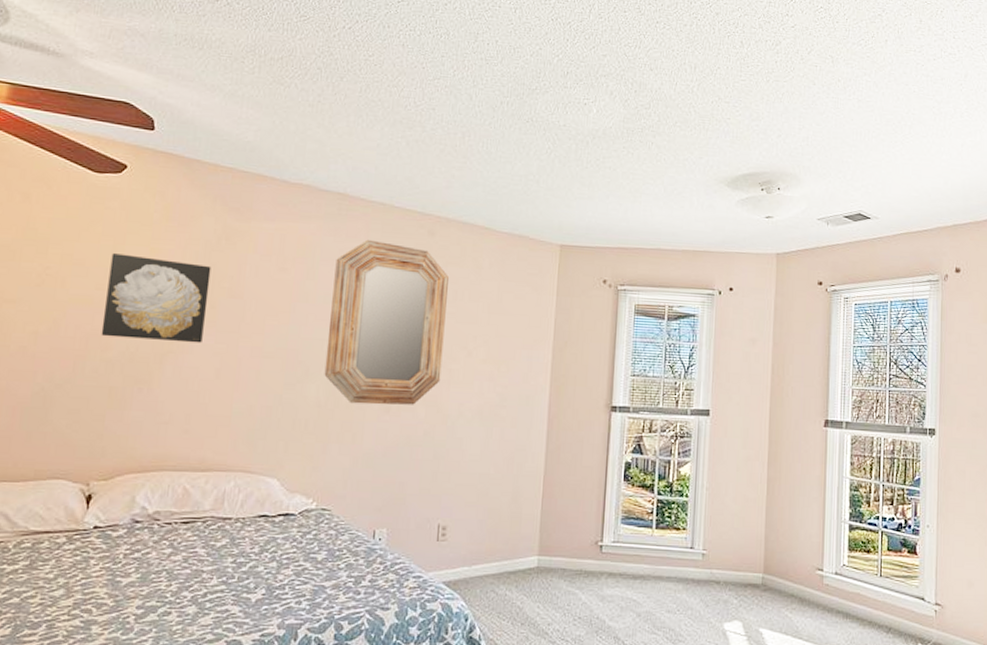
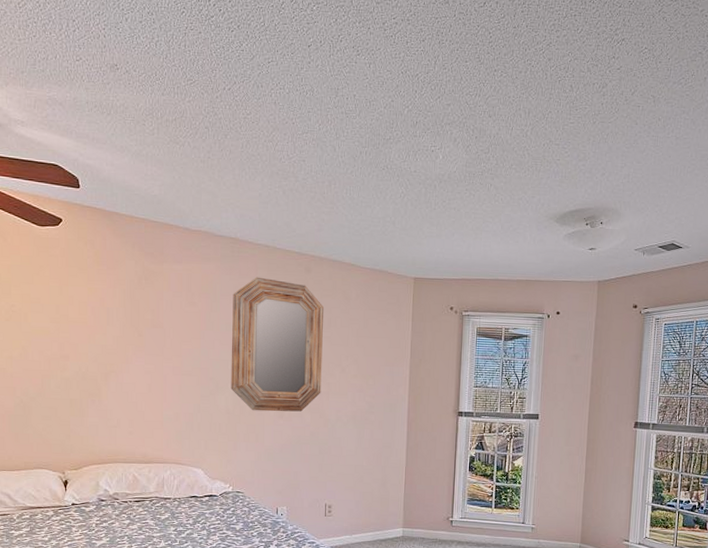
wall art: present [101,253,211,343] -> none [58,293,136,364]

